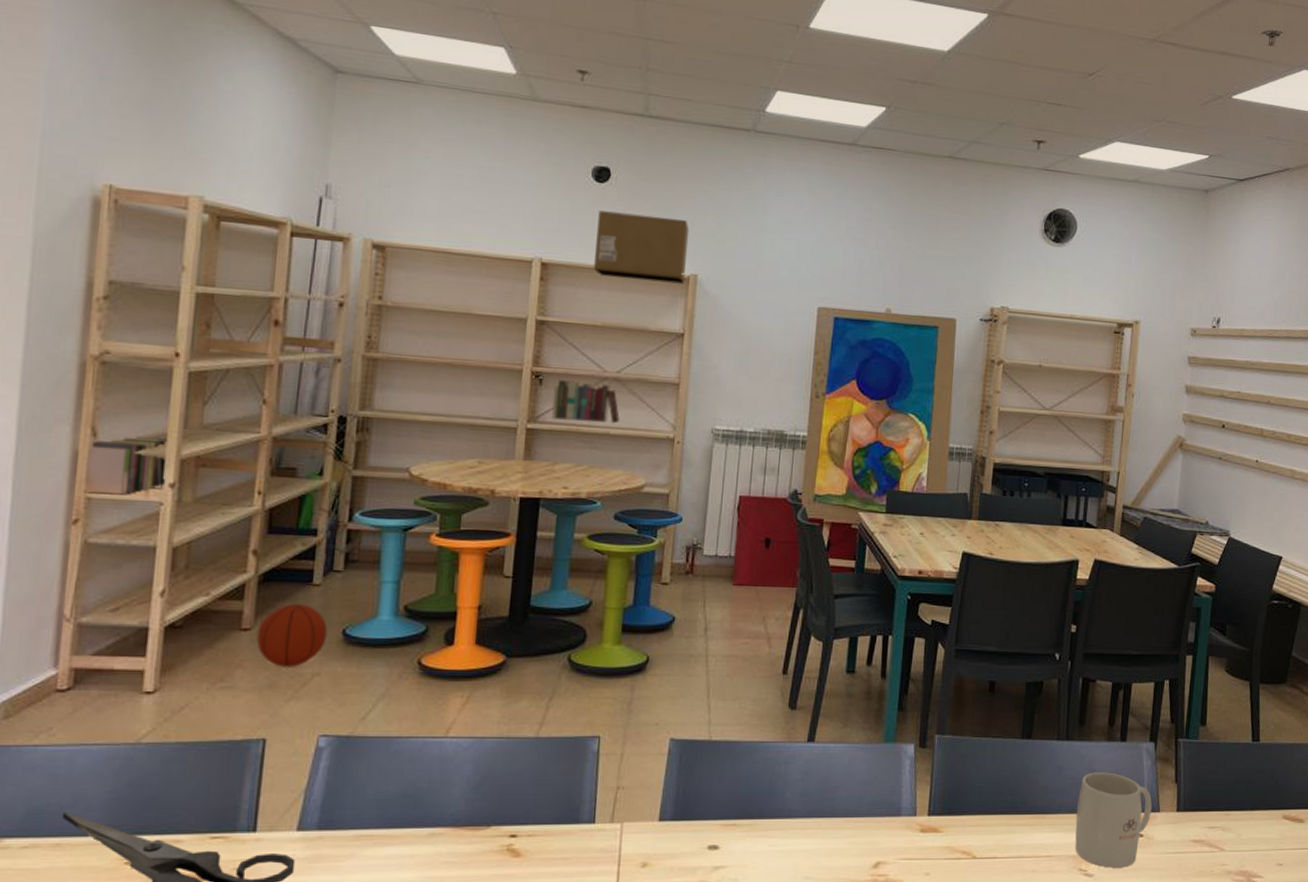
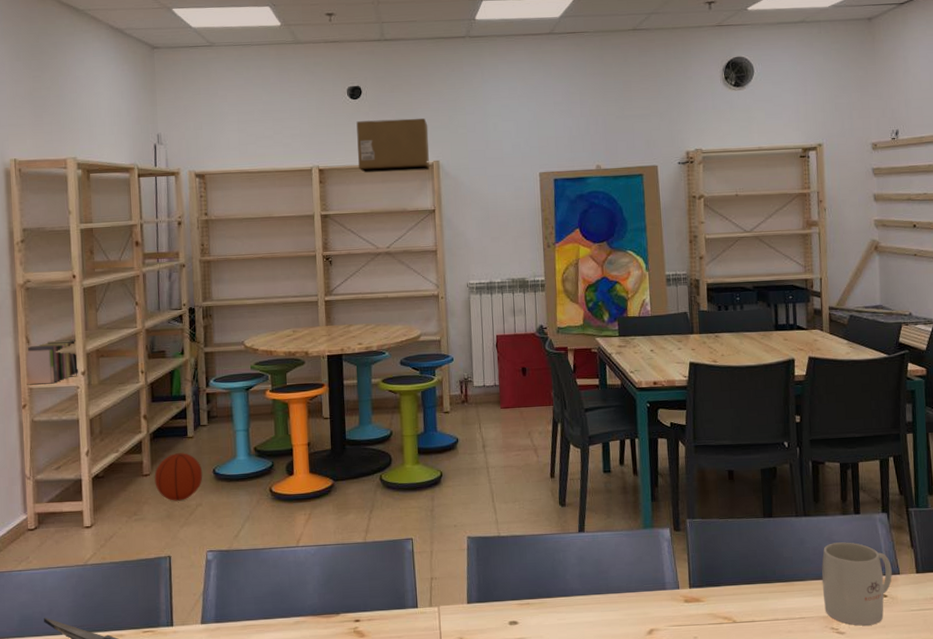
books: present [551,379,620,424] -> none [341,258,394,292]

